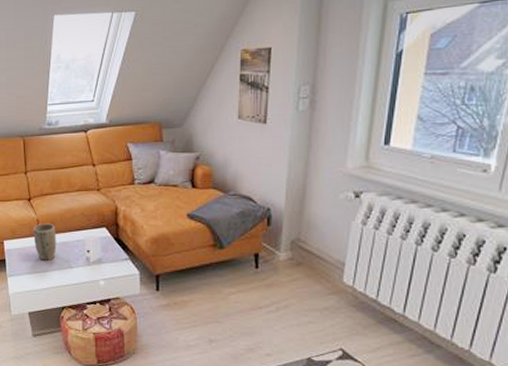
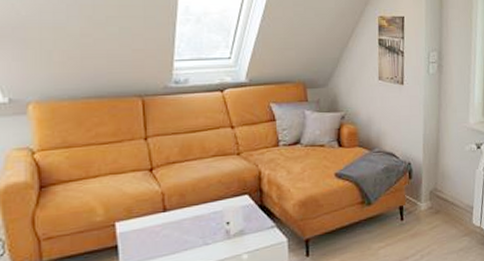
plant pot: present [33,223,57,261] -> none [156,195,188,241]

